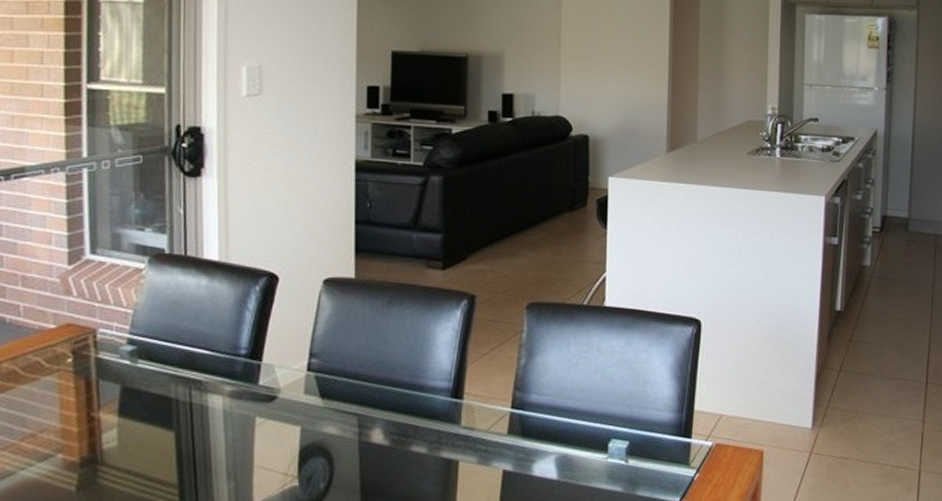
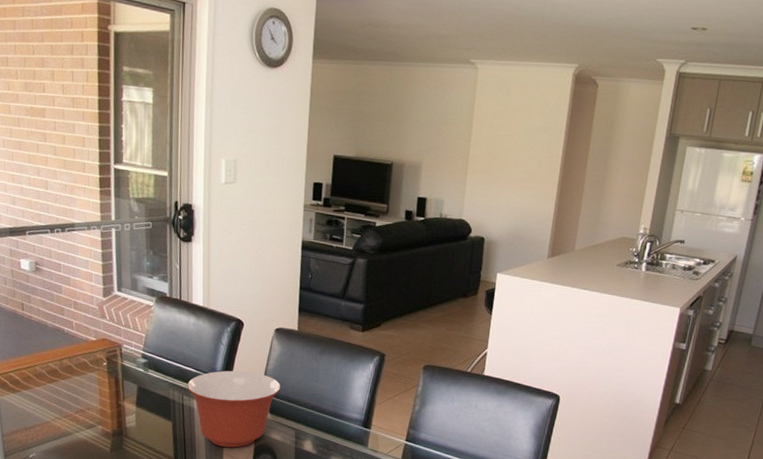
mixing bowl: none [197,343,335,457] -> present [187,370,281,448]

